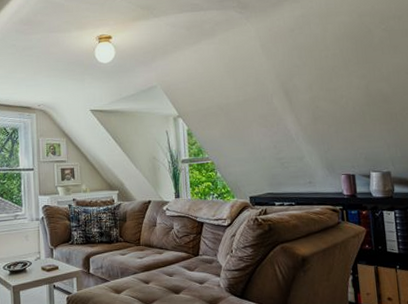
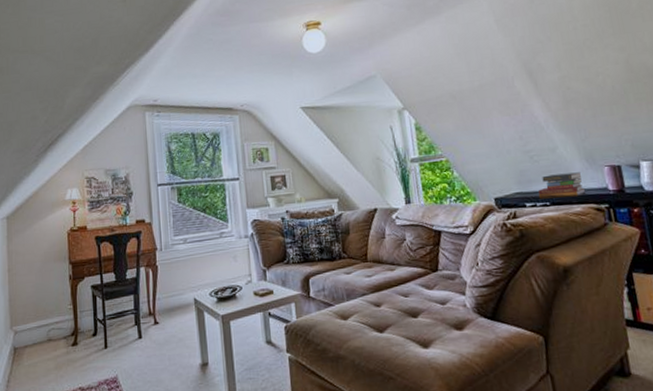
books: none [286,178,325,200] -> present [538,172,586,199]

